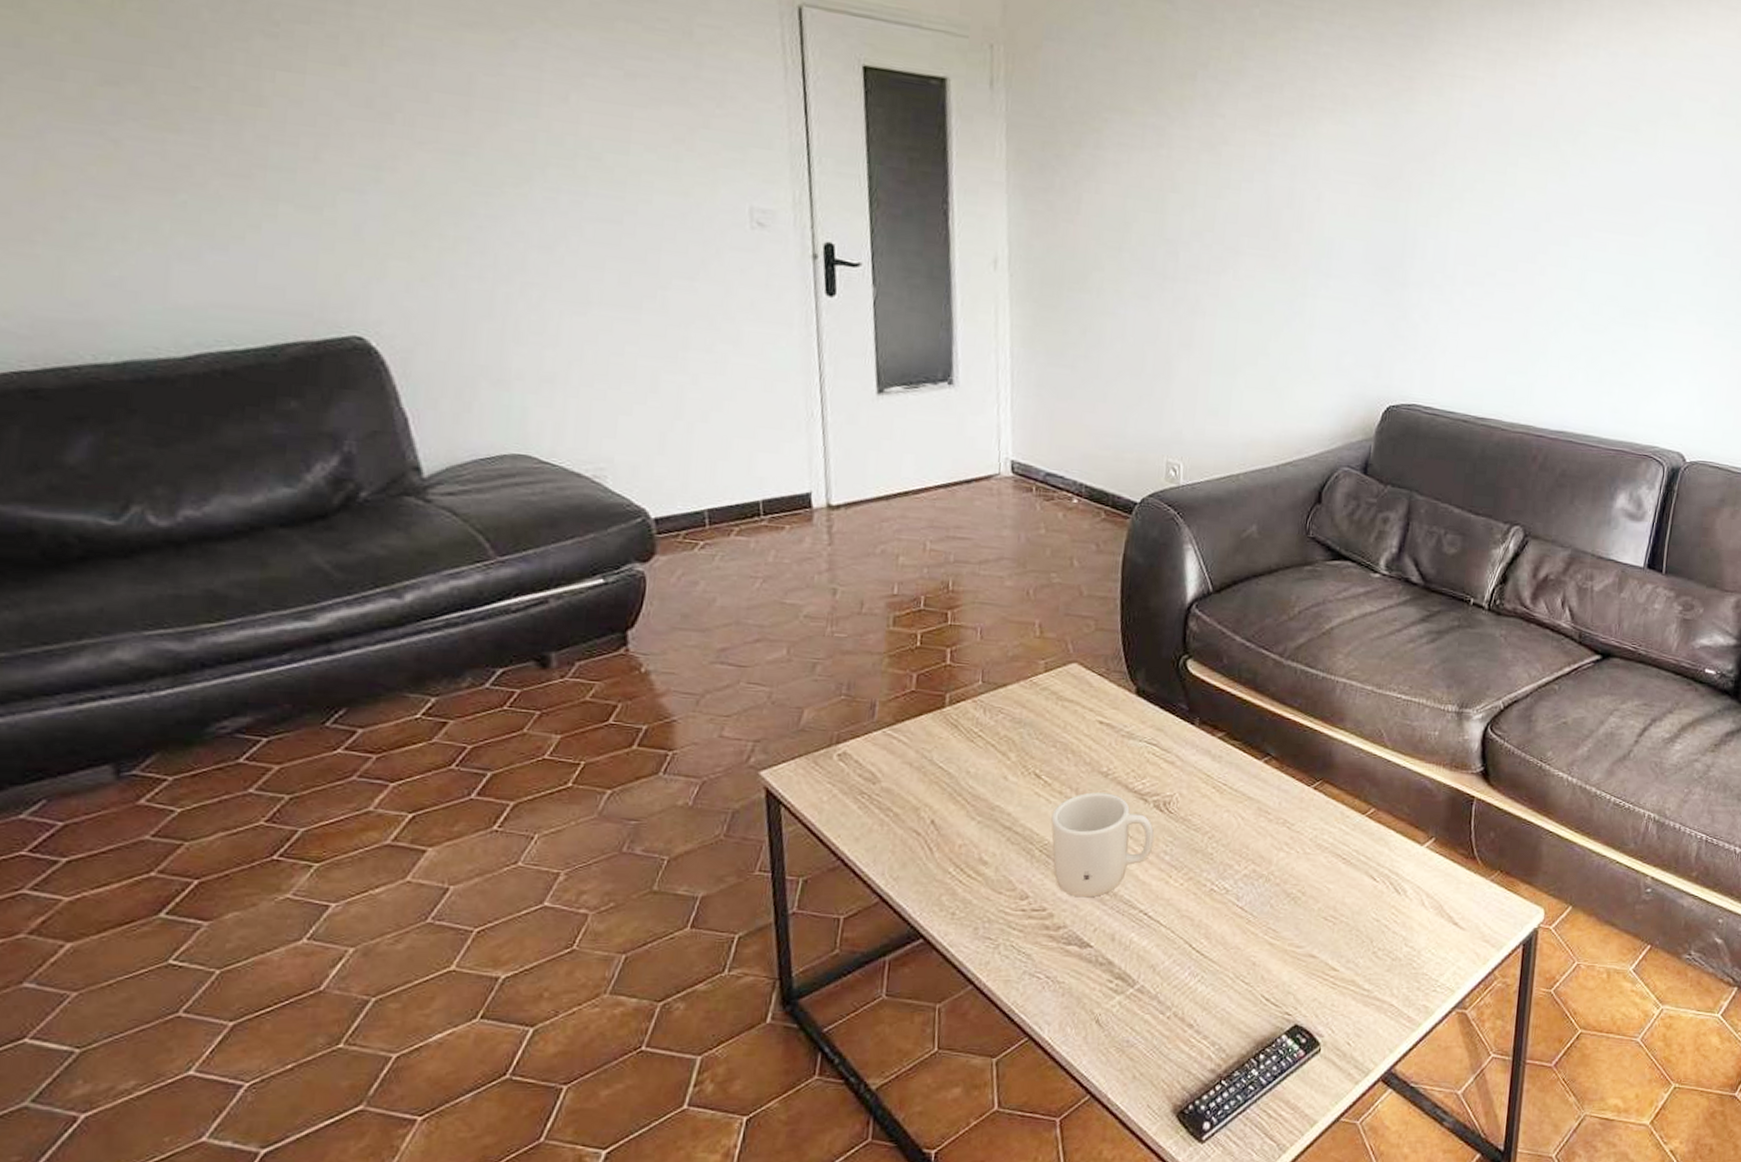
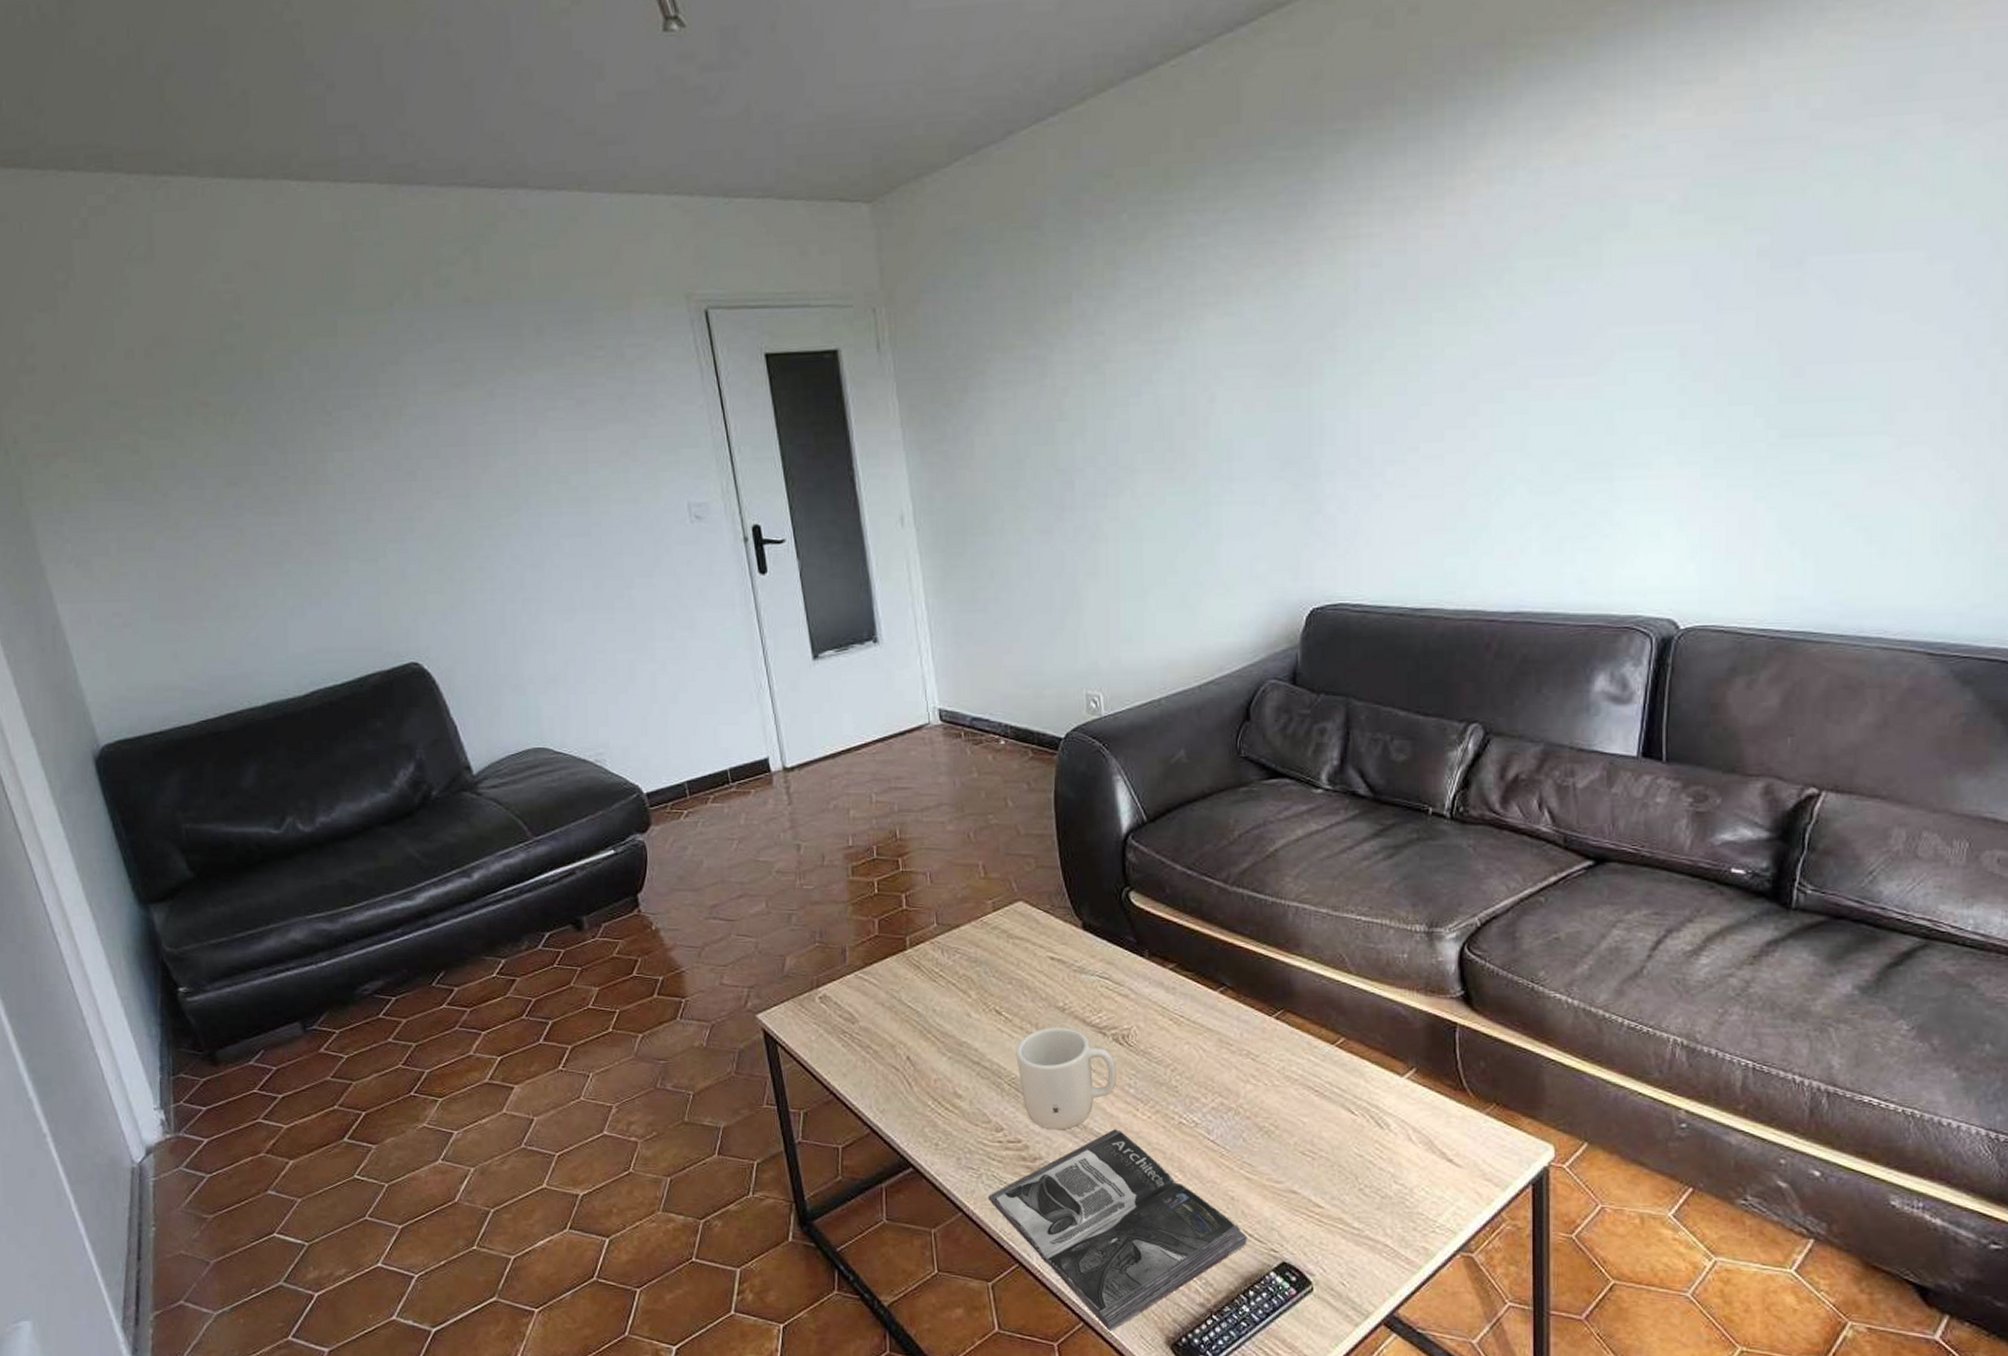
magazine: none [1003,896,1264,1103] -> present [988,1129,1247,1332]

